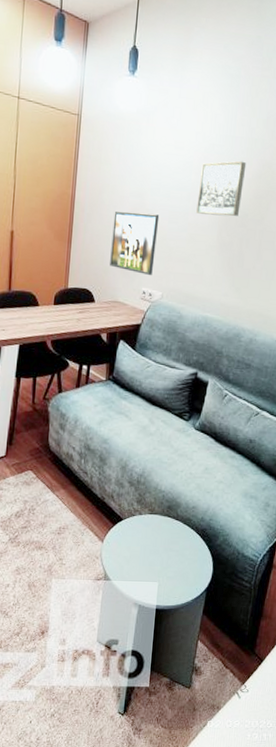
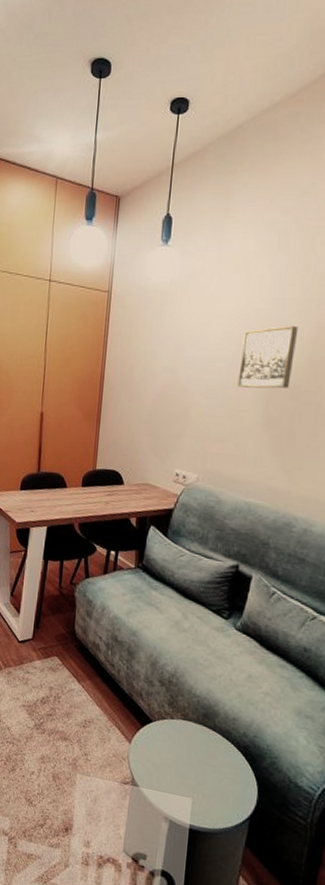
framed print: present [110,211,160,276] -> none [140,388,195,457]

